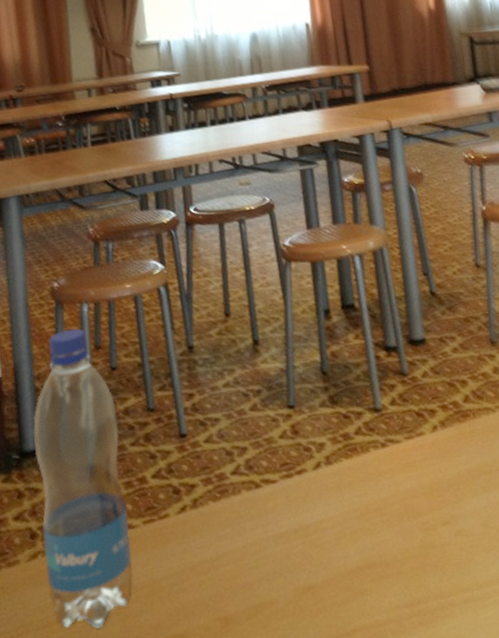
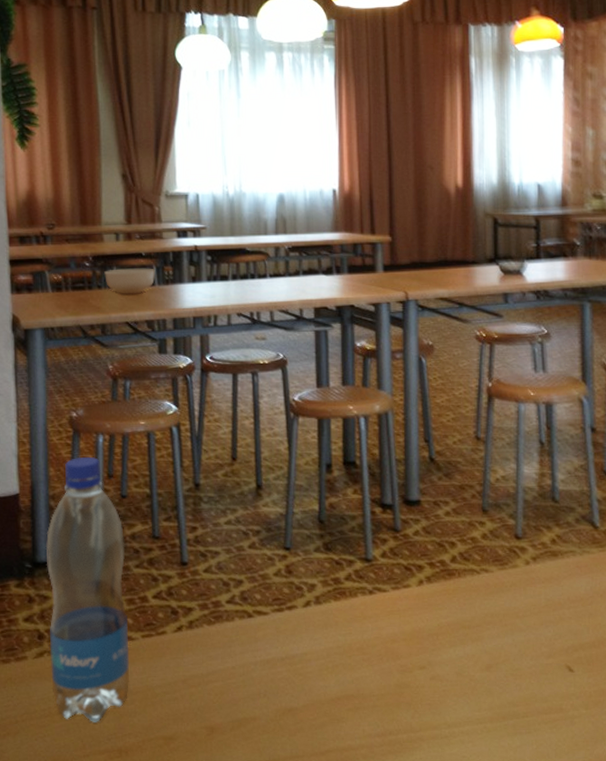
bowl: none [78,121,132,153] -> present [104,268,156,296]

